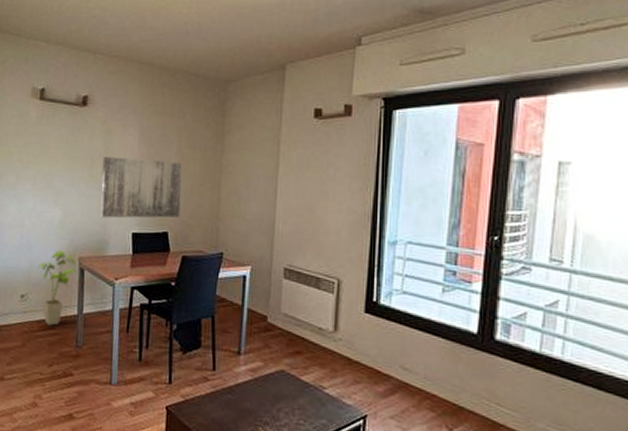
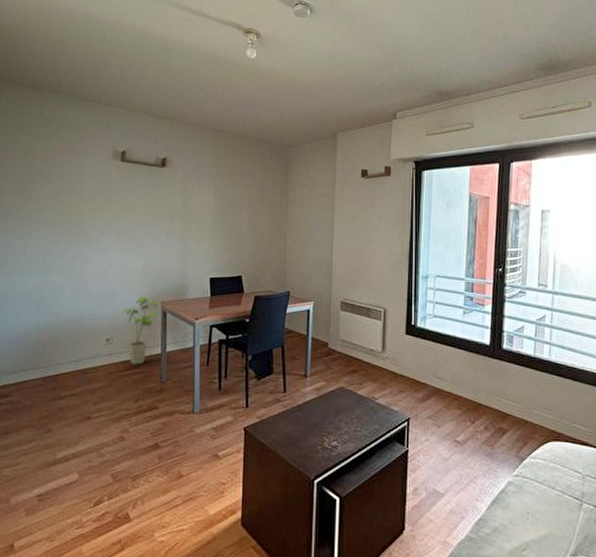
wall art: present [100,156,183,218] -> none [180,211,254,266]

